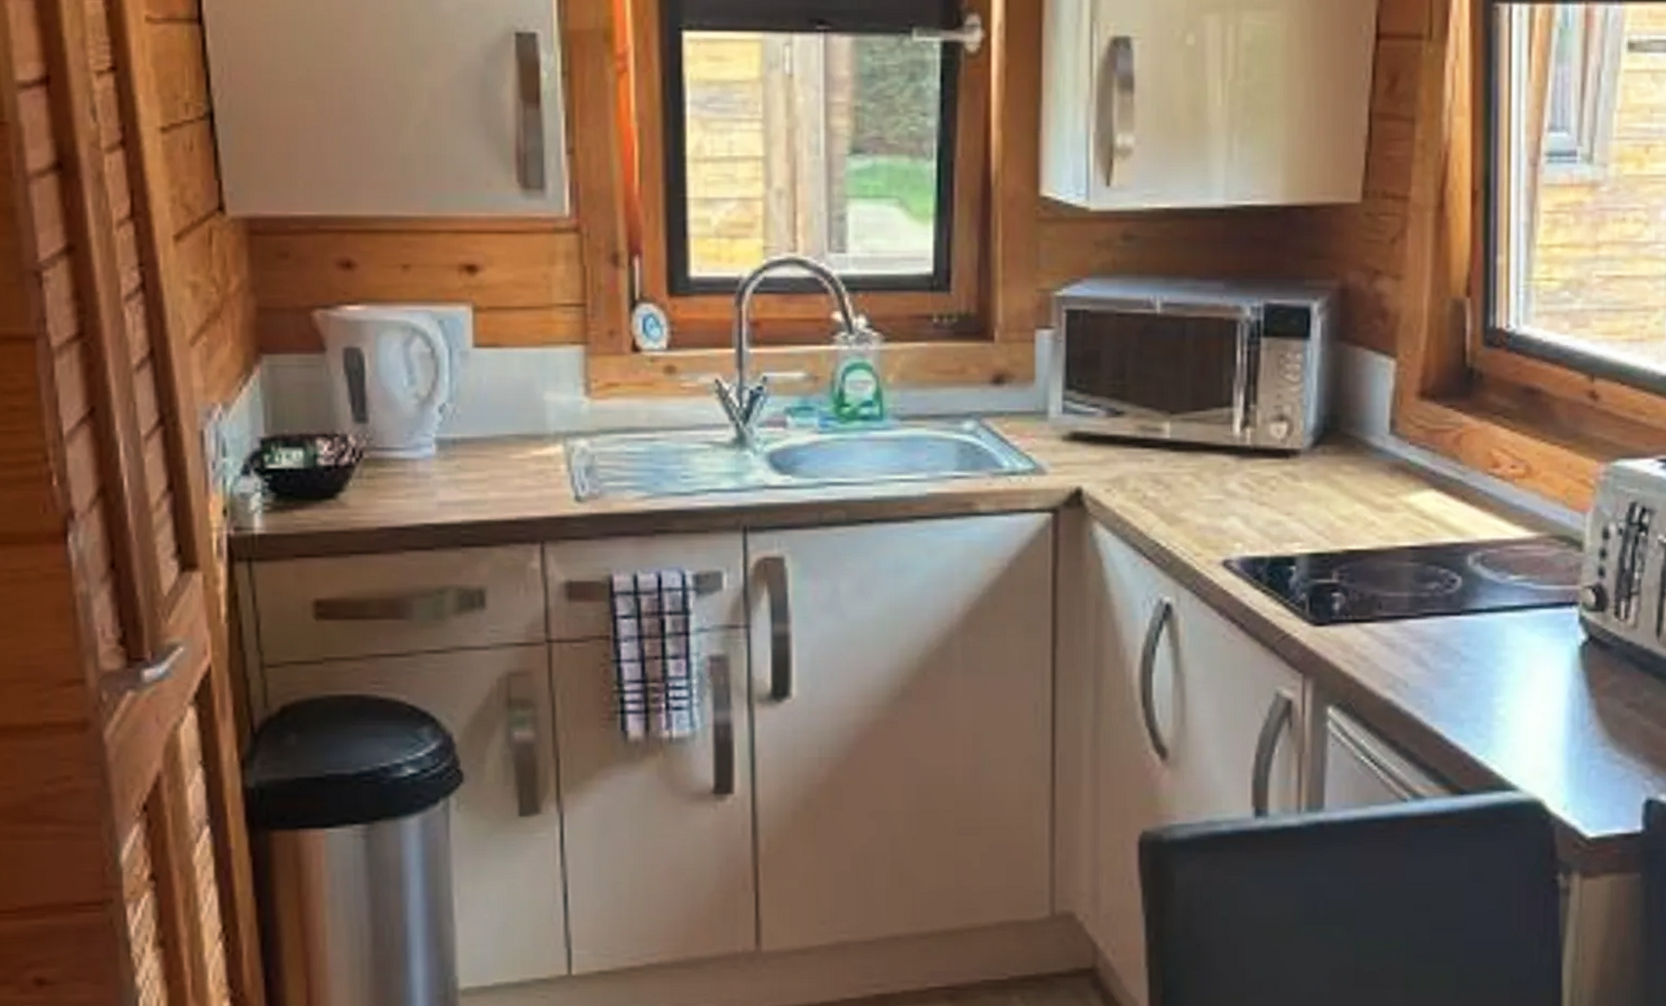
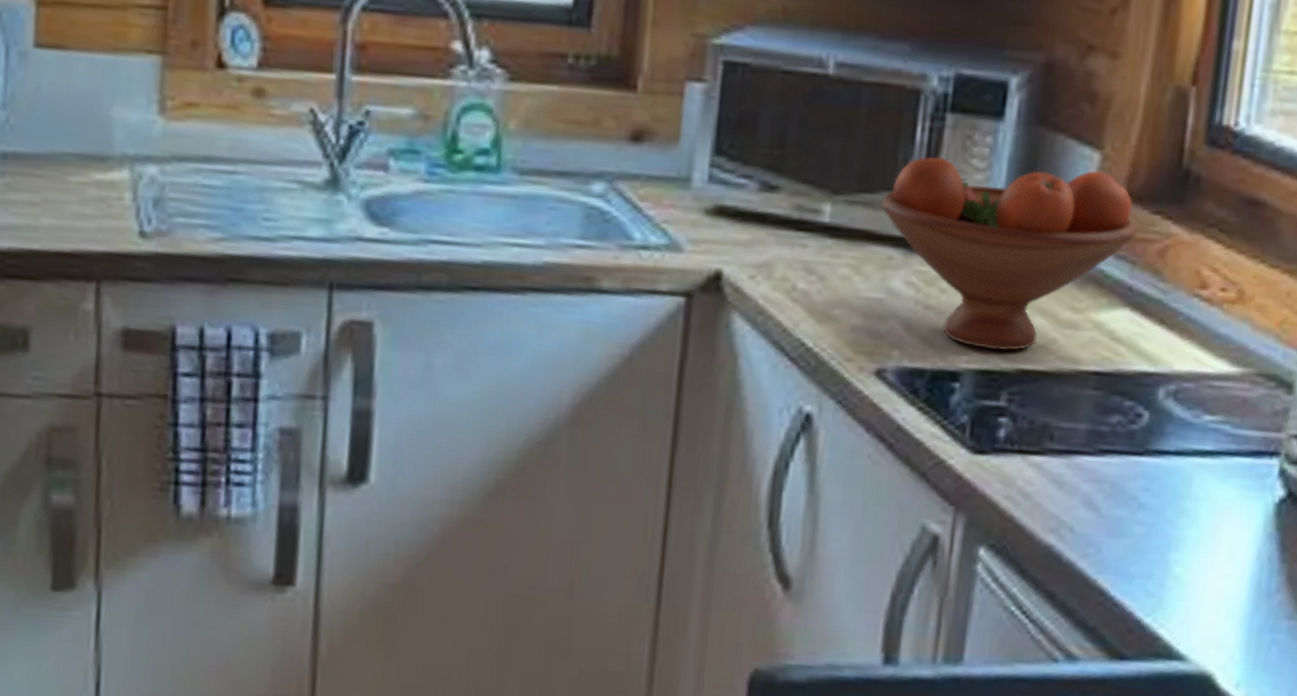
fruit bowl: none [1212,375,1434,535] -> present [880,156,1138,351]

